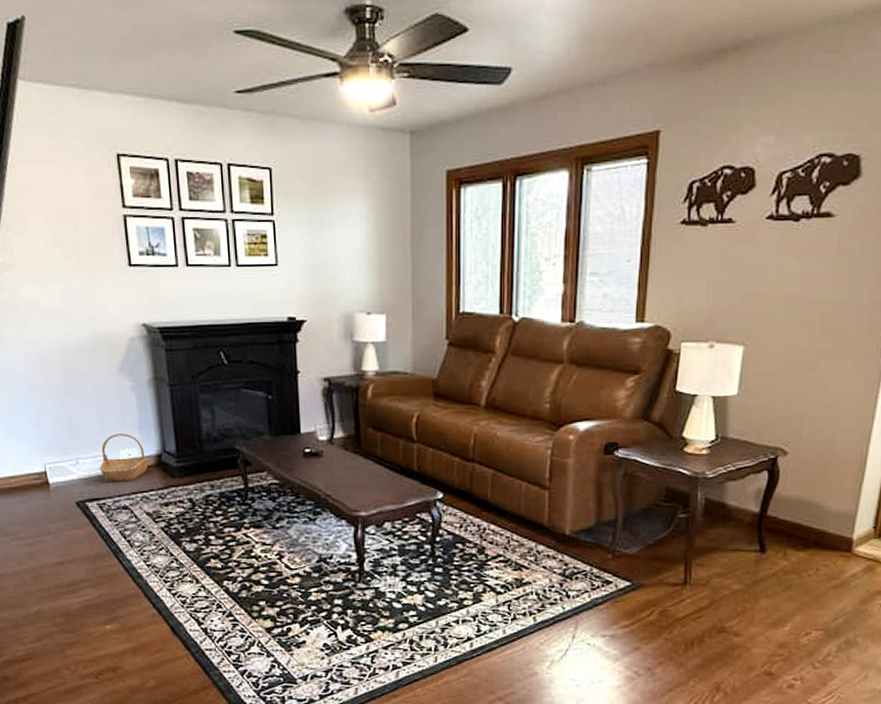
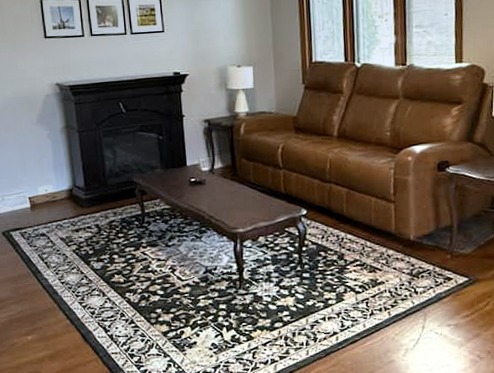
basket: present [99,434,149,482] -> none [21,173,63,214]

